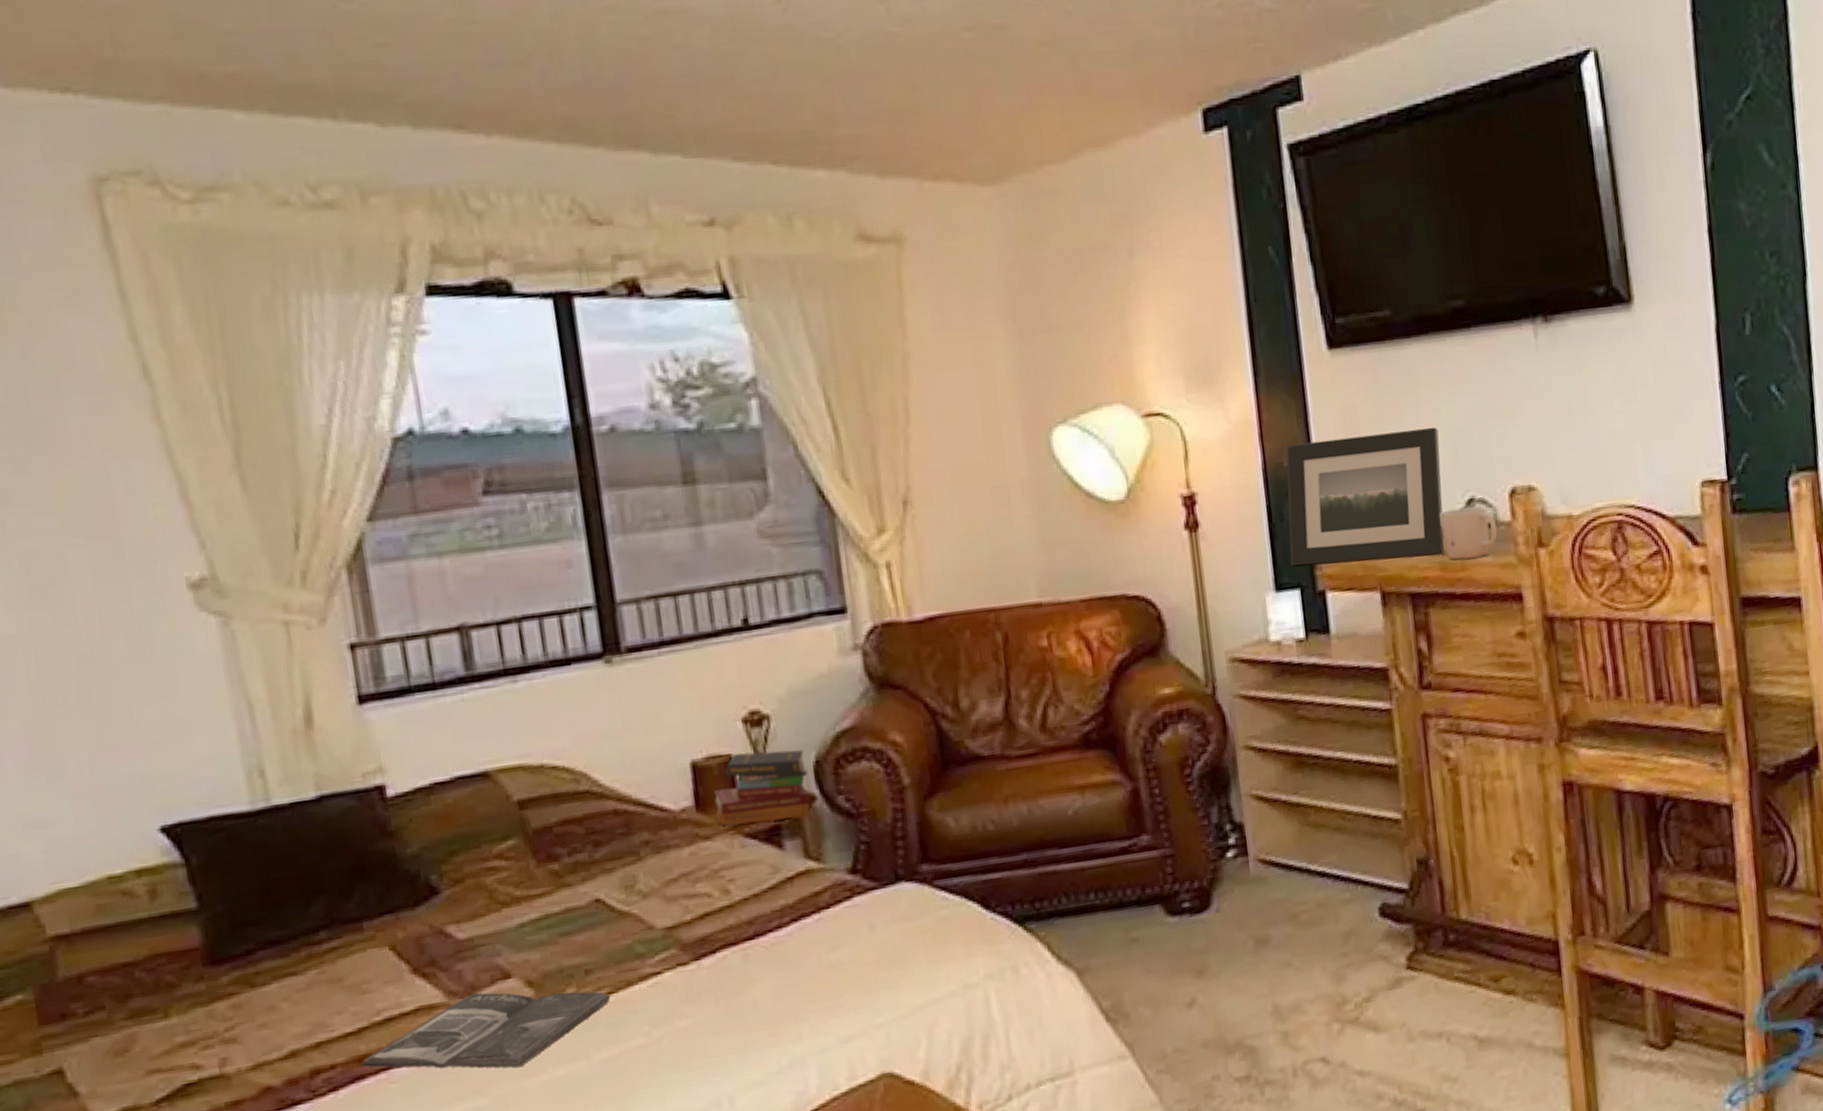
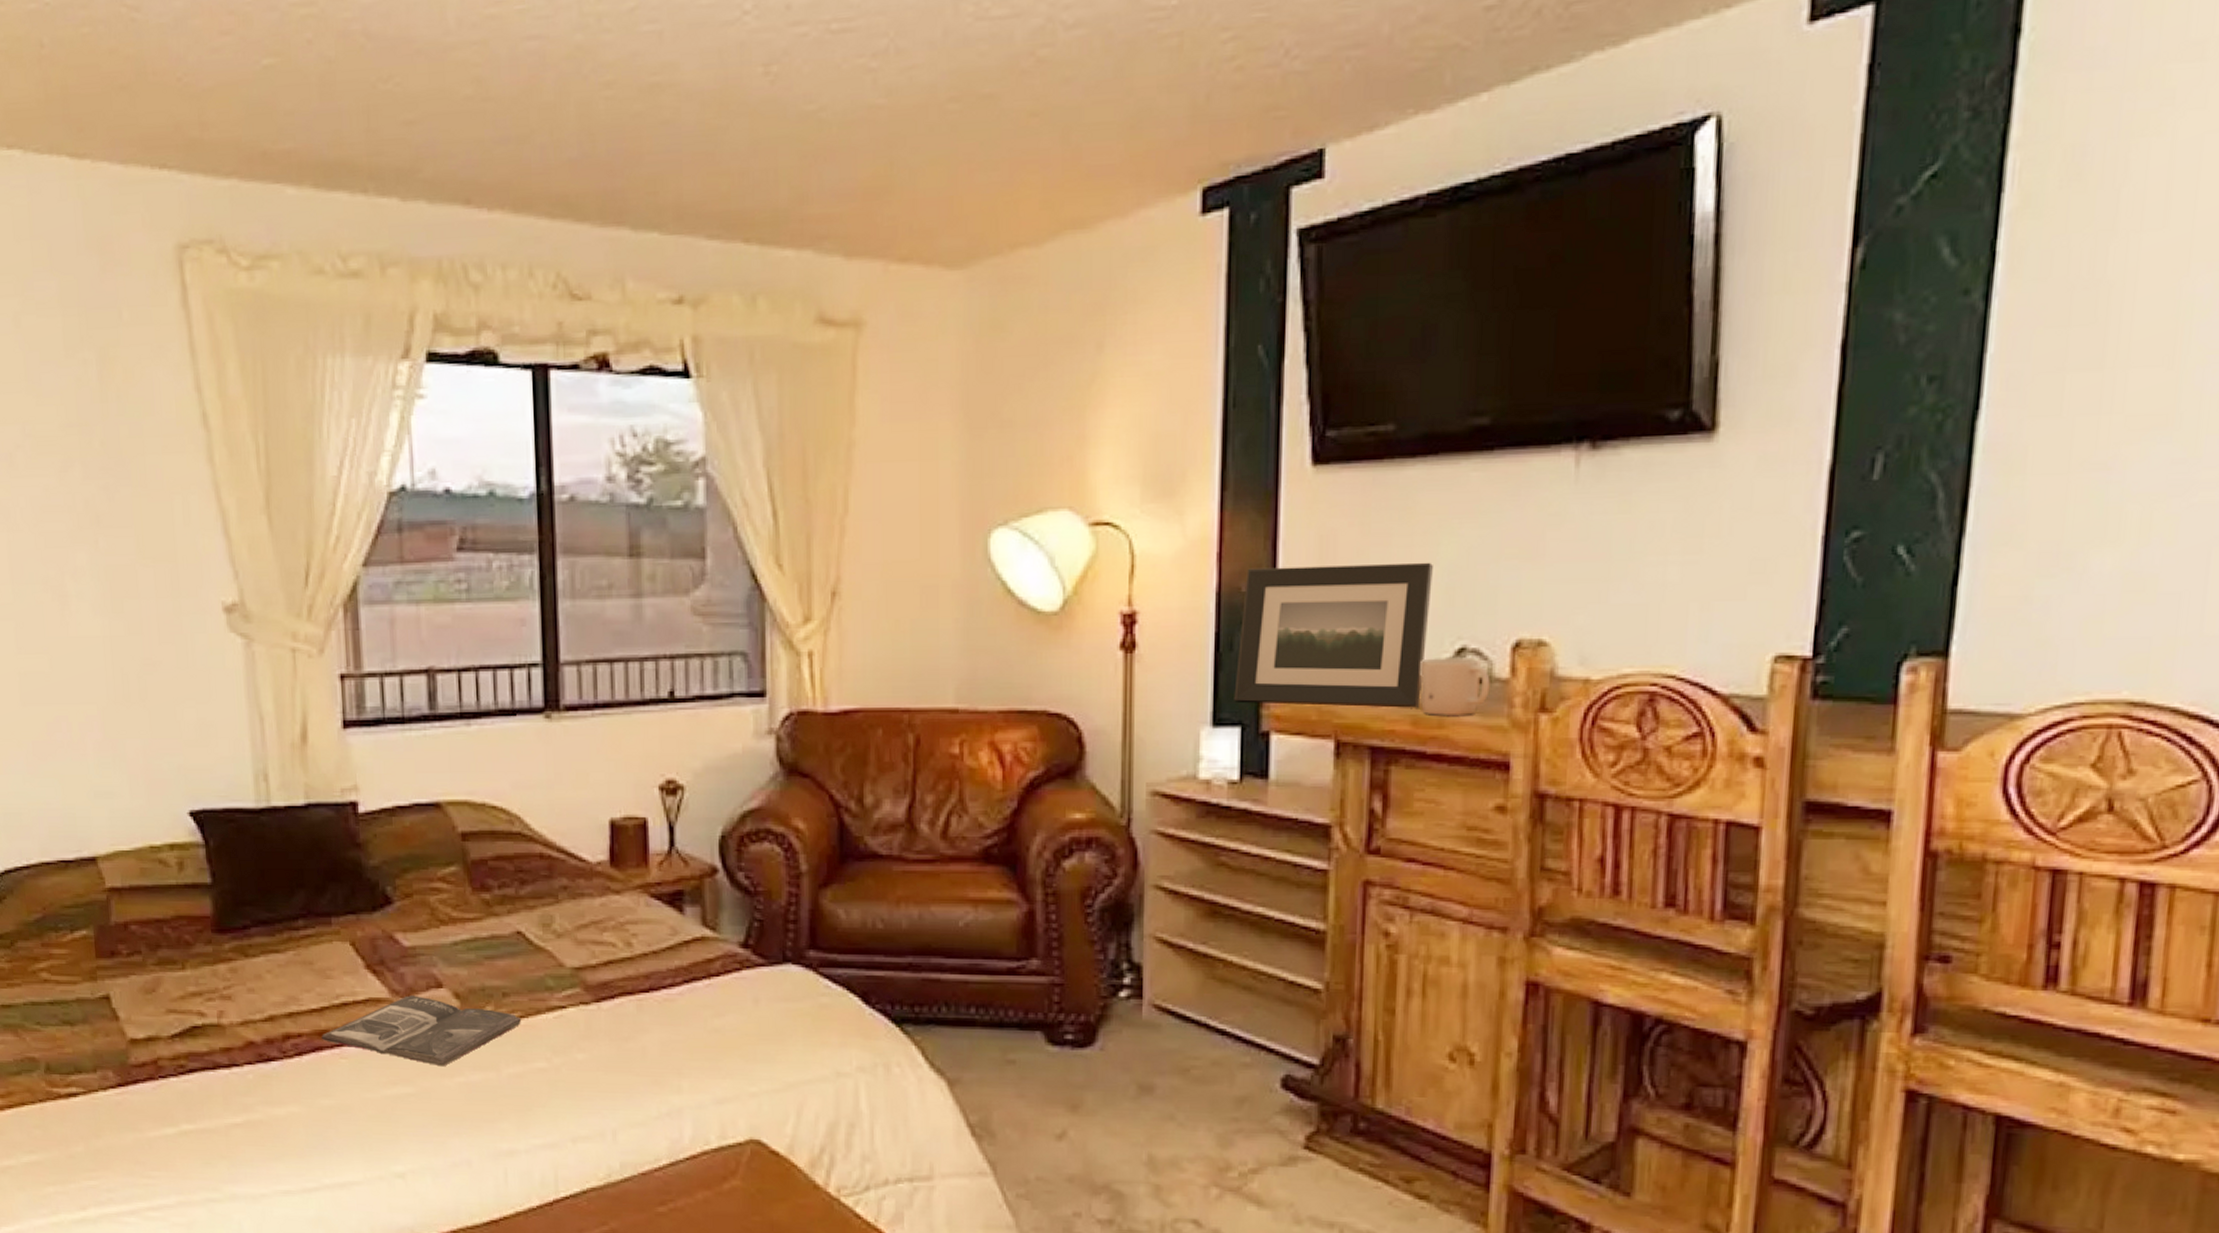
books: present [714,750,810,827] -> none [627,817,713,888]

